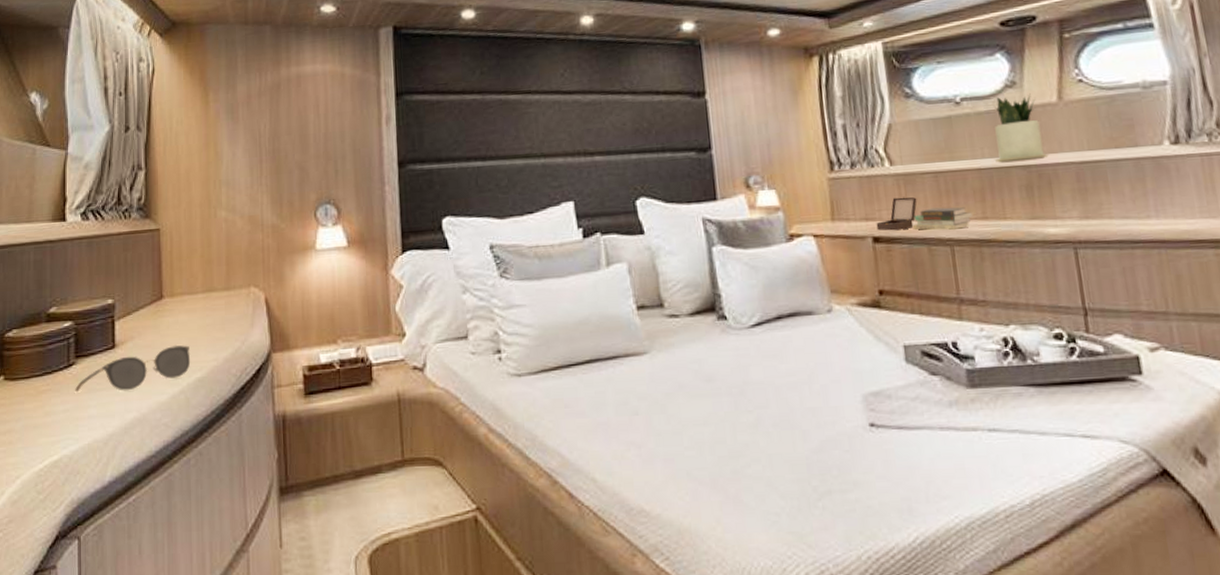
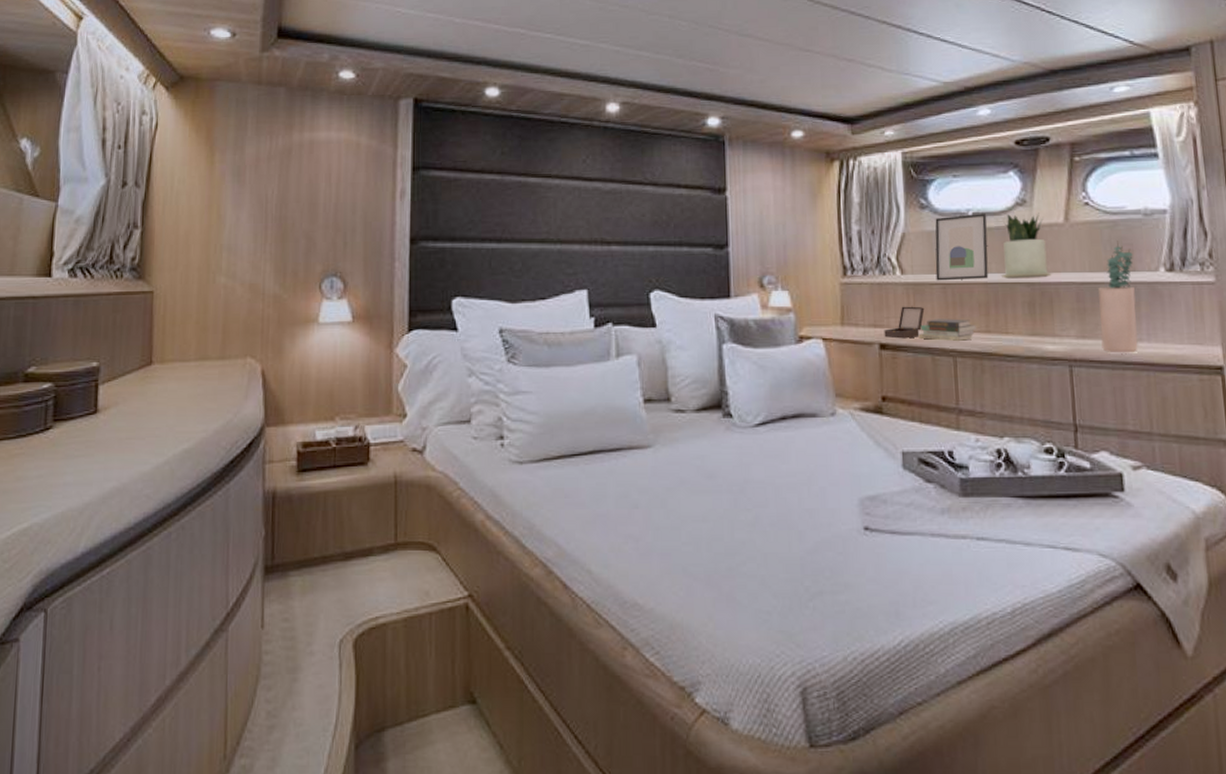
sunglasses: present [75,344,191,393] -> none [51,413,179,459]
picture frame: none [921,98,982,170] -> present [935,213,989,281]
vase: none [1099,116,1147,233] -> present [1098,241,1138,353]

